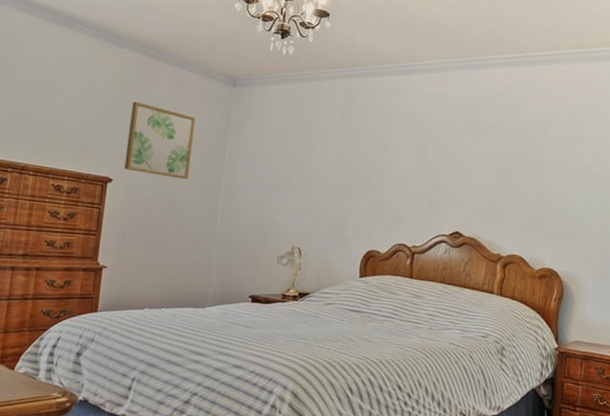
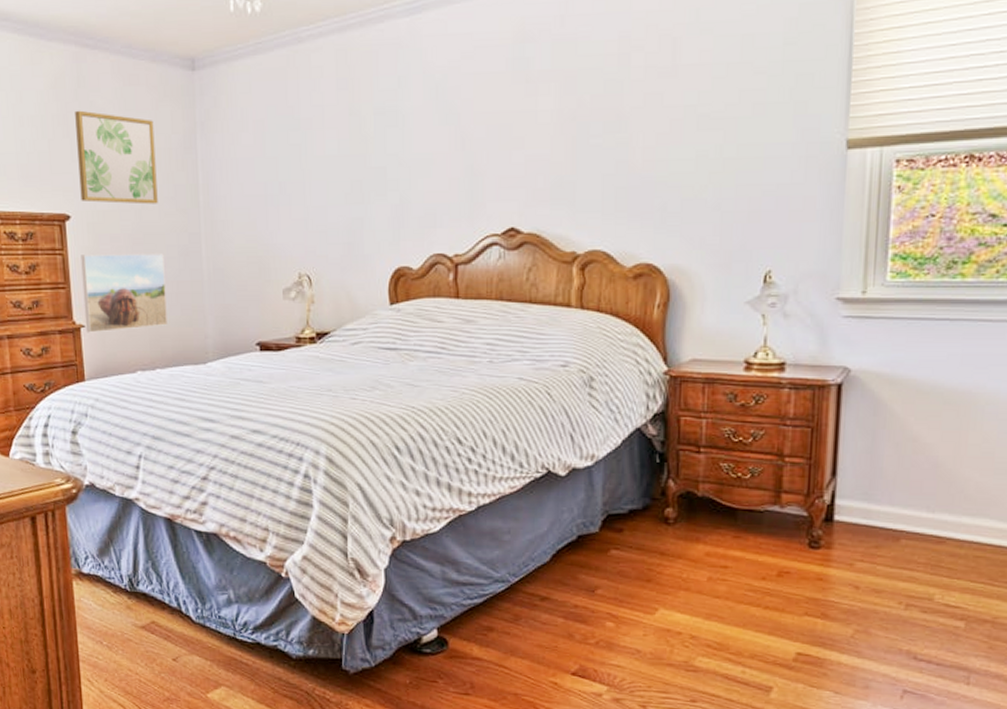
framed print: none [107,210,185,274] -> present [80,254,168,333]

